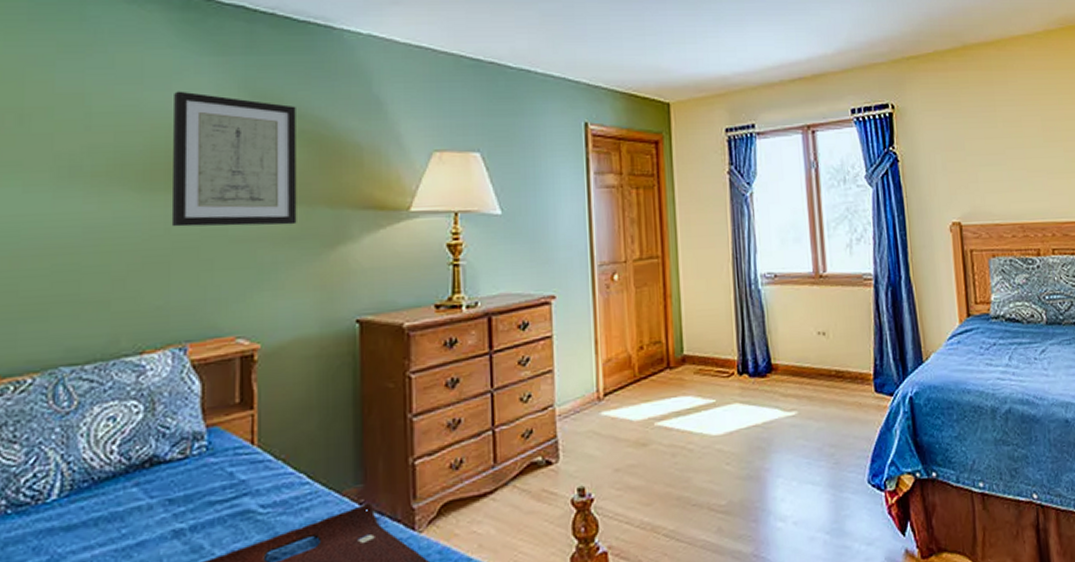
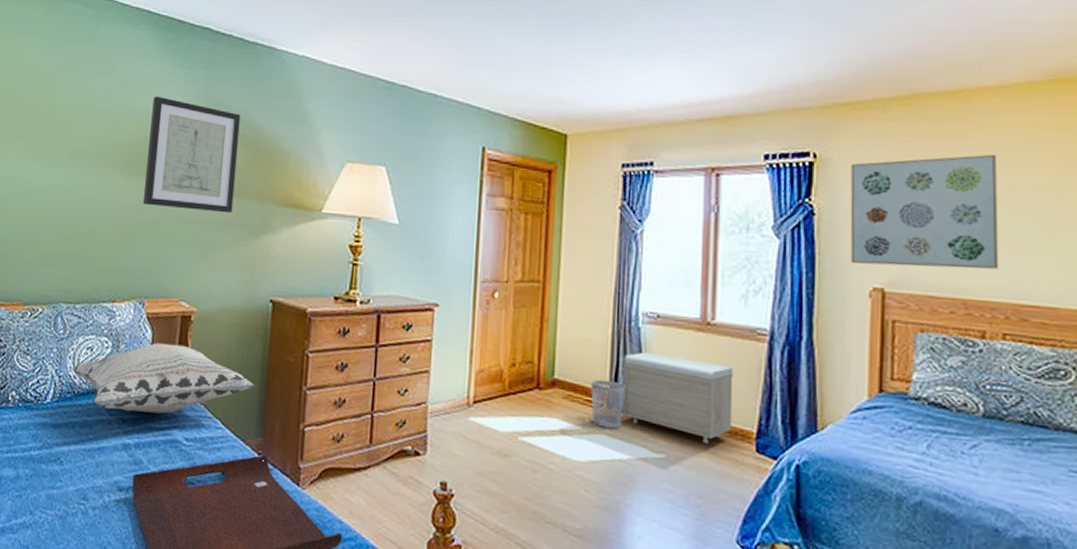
decorative pillow: none [87,392,347,491] -> present [72,343,255,414]
wastebasket: none [720,347,754,396] -> present [591,379,626,429]
storage bench: none [749,312,852,393] -> present [622,352,734,444]
wall art: none [923,94,1043,202] -> present [850,154,999,269]

